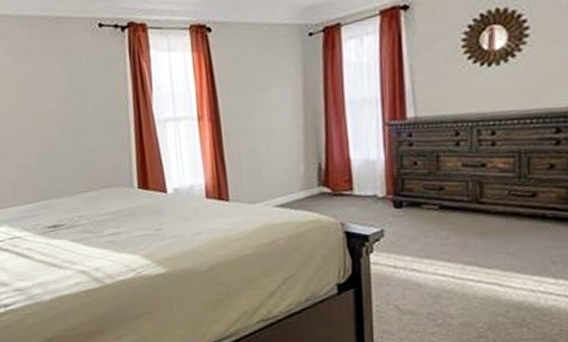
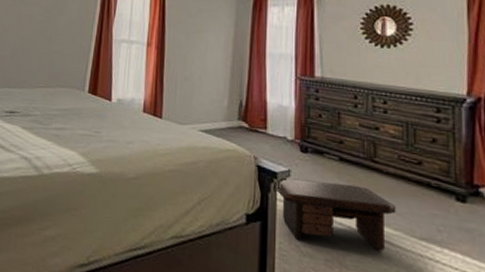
ottoman: none [367,232,506,299] -> present [275,177,396,251]

